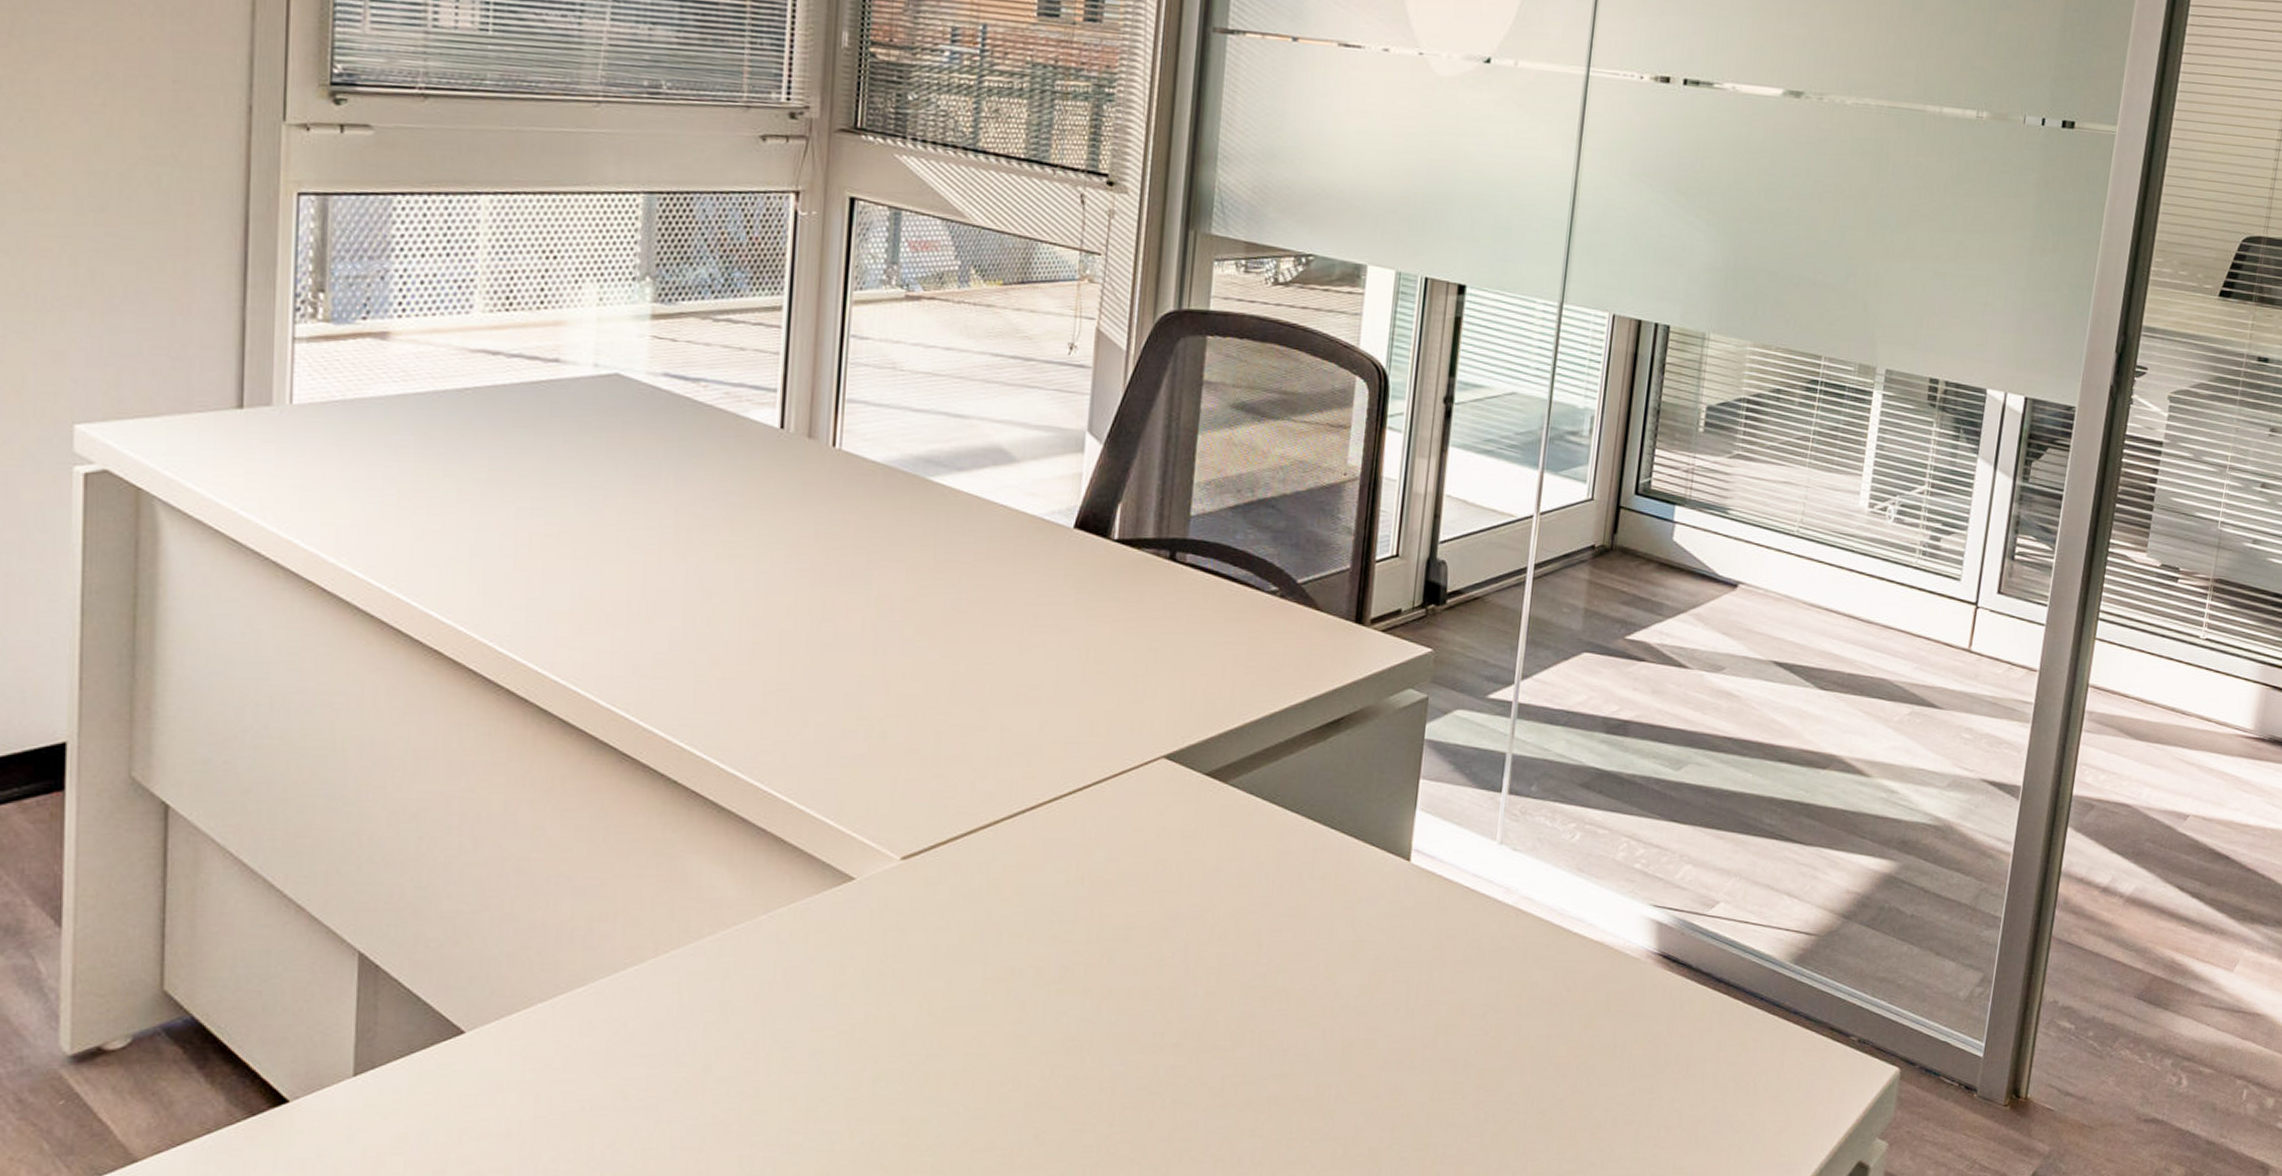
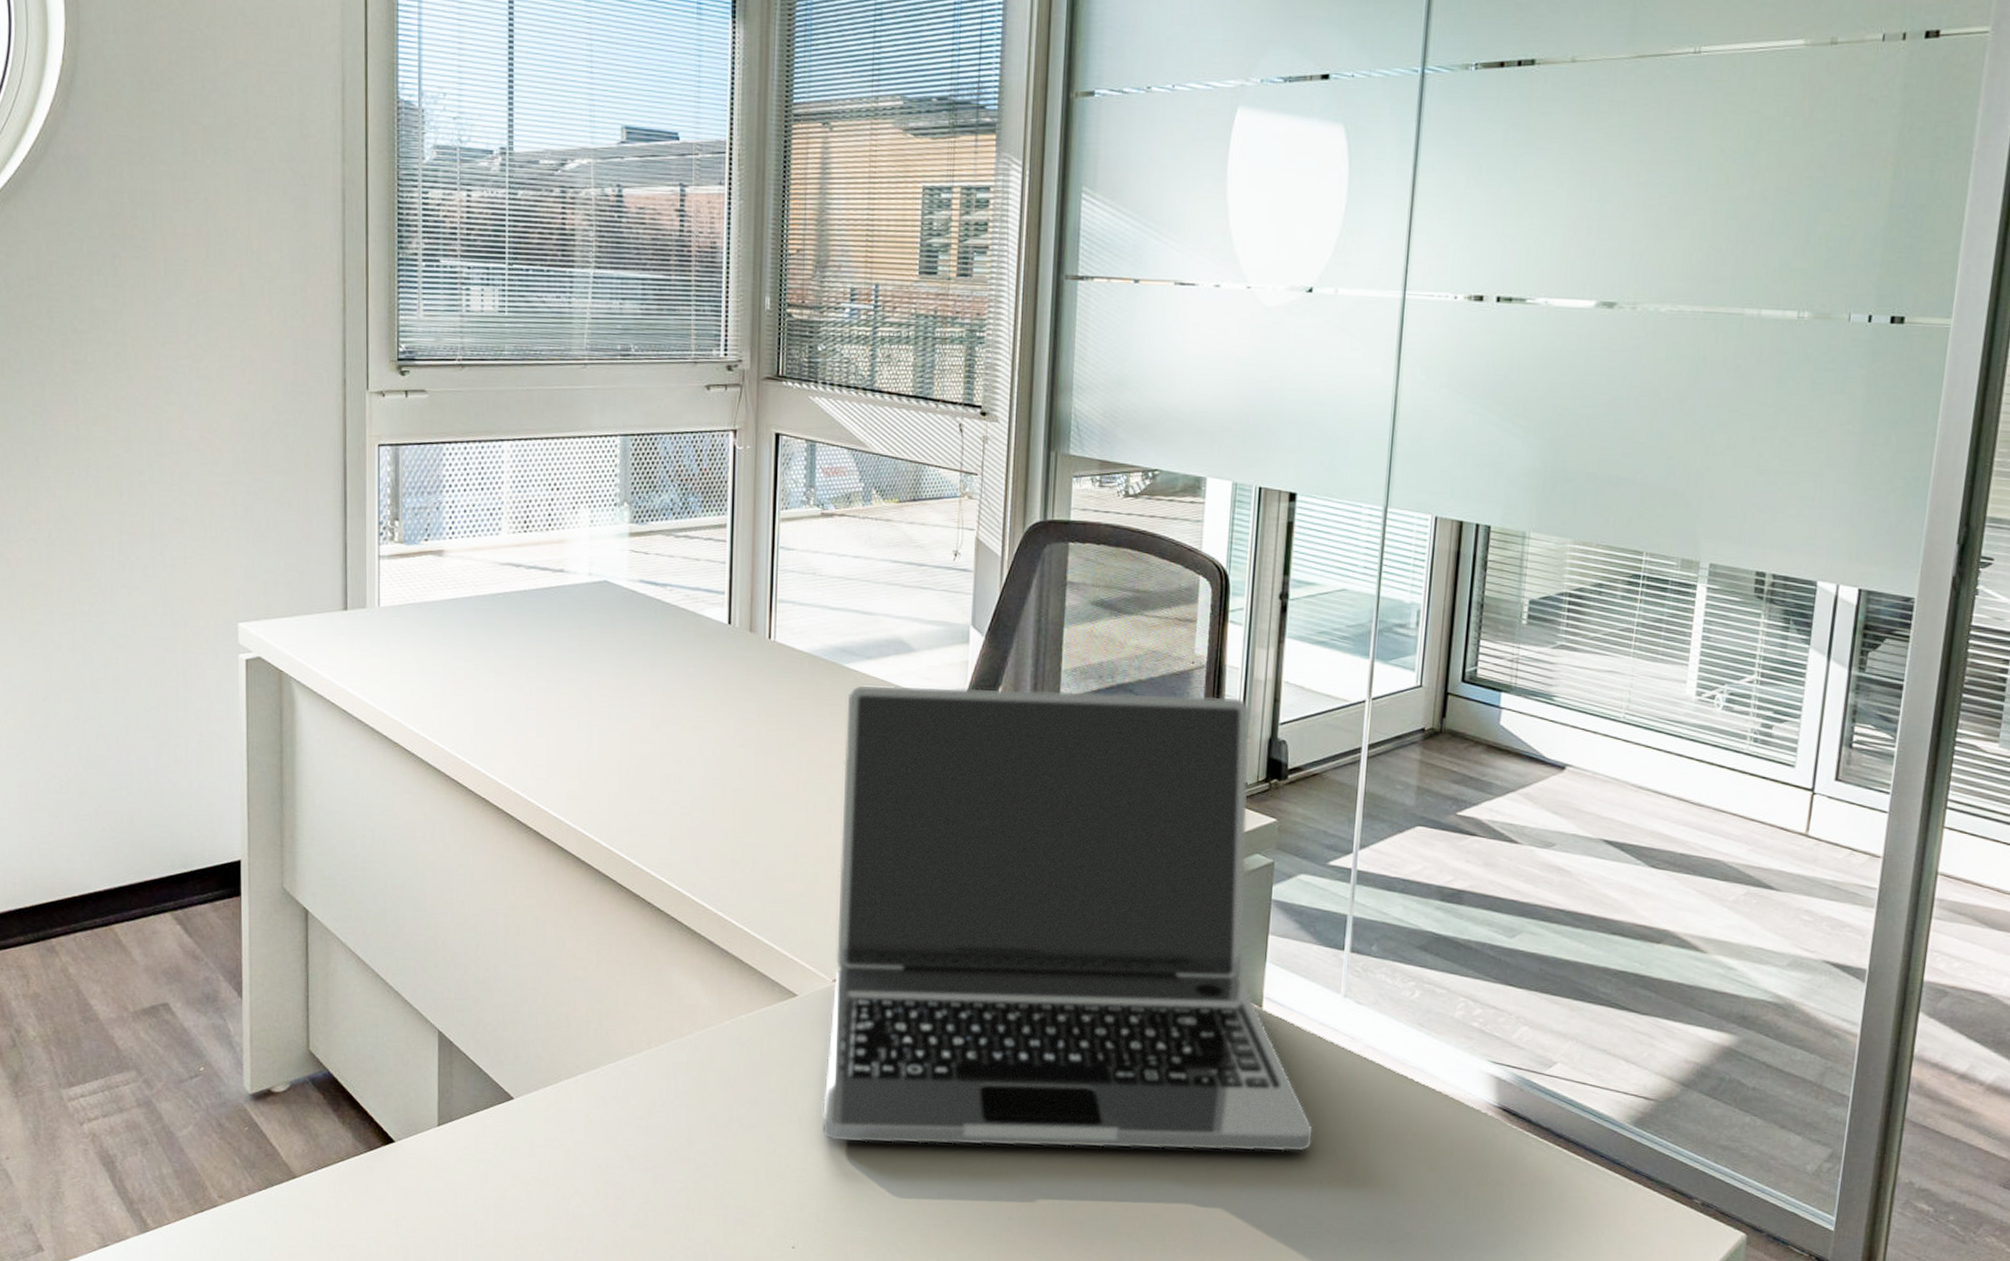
laptop: none [881,502,1462,1051] -> present [822,685,1313,1152]

